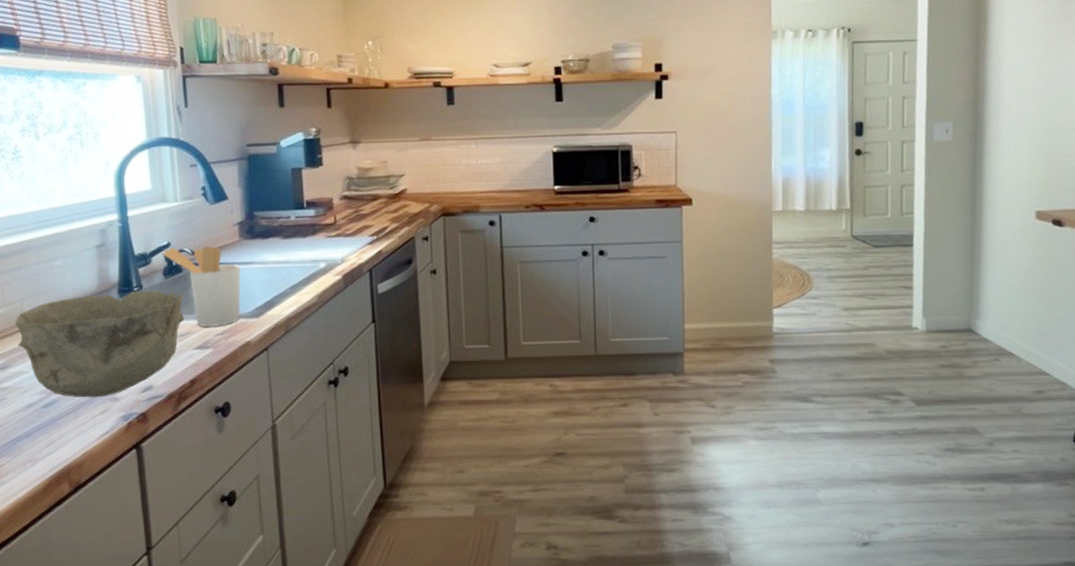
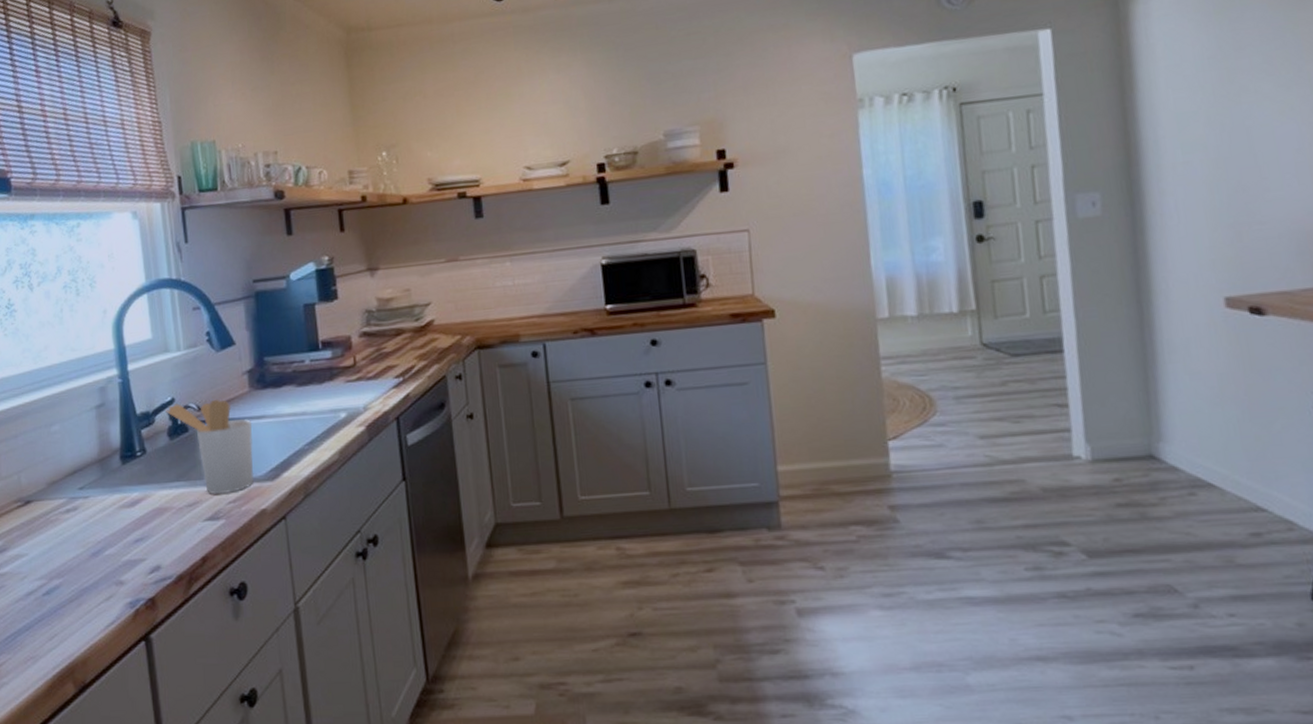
bowl: present [16,290,185,398] -> none [13,454,193,582]

